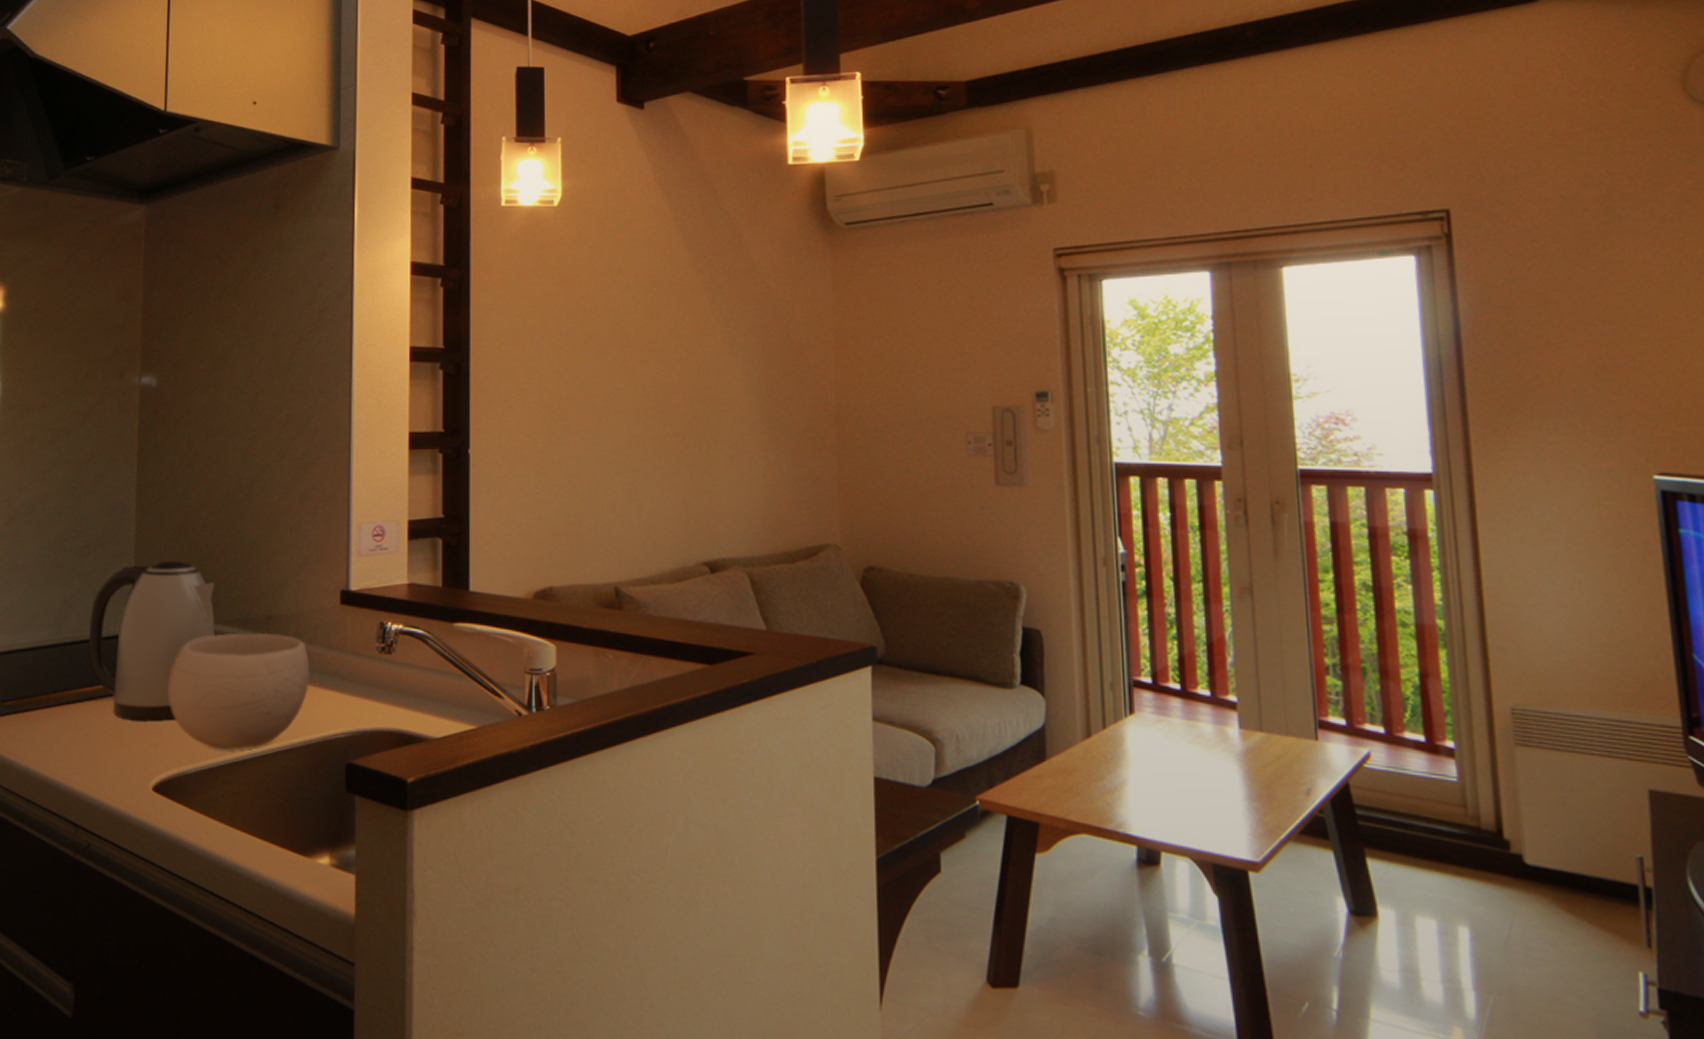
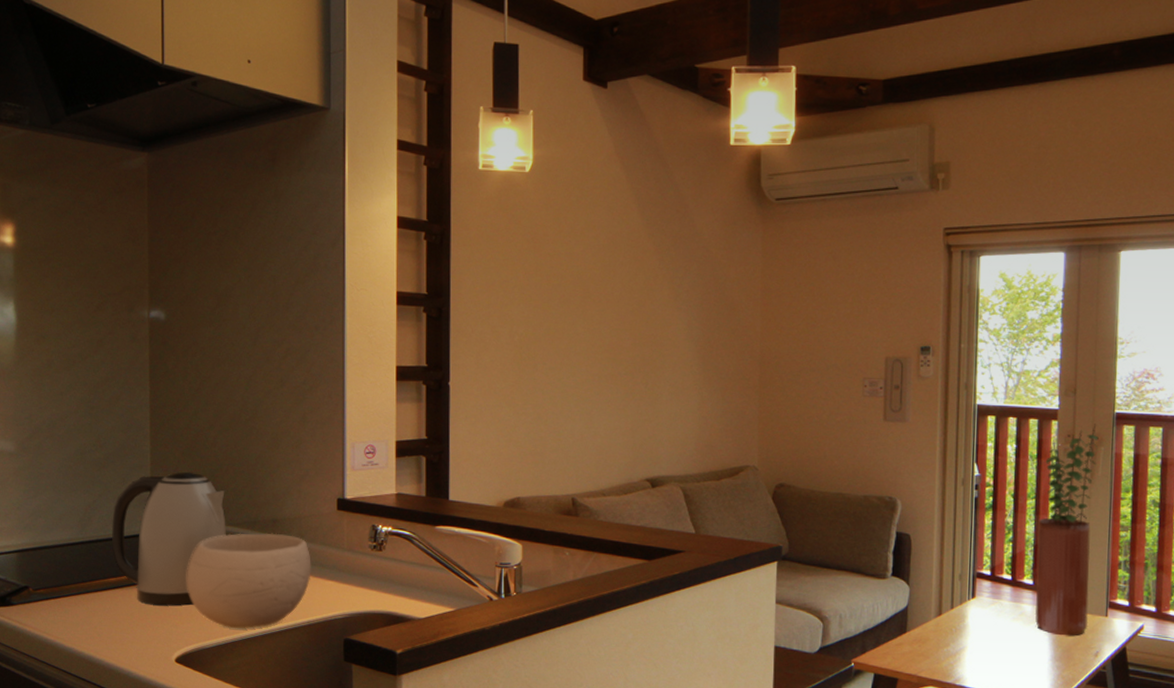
vase: none [1209,484,1293,766] -> present [1035,424,1099,635]

